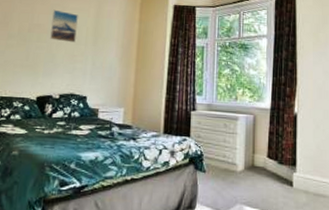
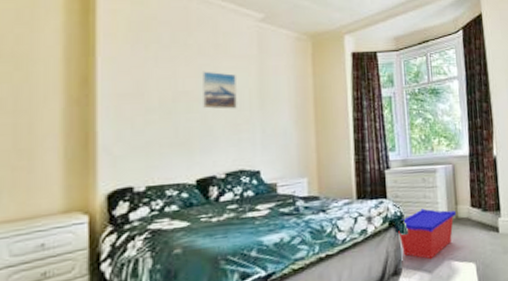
storage bin: none [197,151,253,200] -> present [398,208,457,260]

